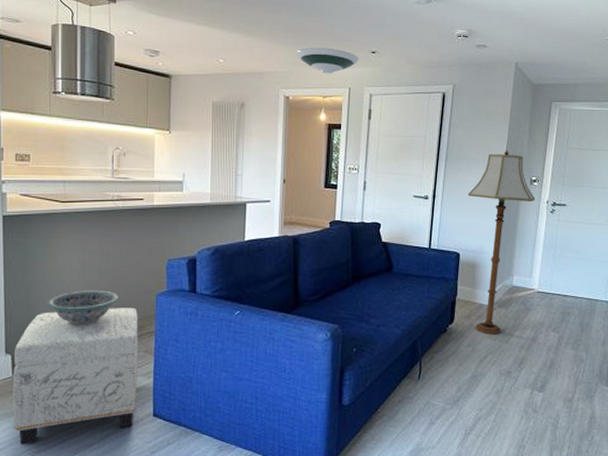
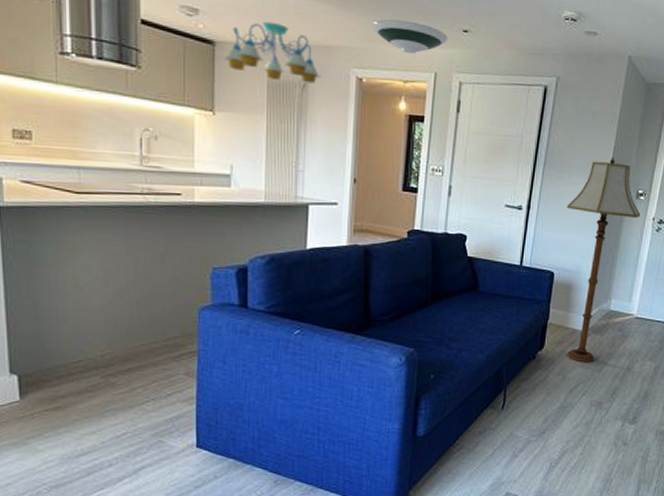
ottoman: present [13,307,138,445] -> none [20,323,177,479]
decorative bowl: present [46,290,118,327] -> none [60,301,151,344]
chandelier: none [177,56,256,103] -> present [223,21,321,84]

